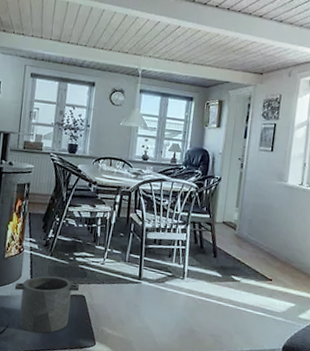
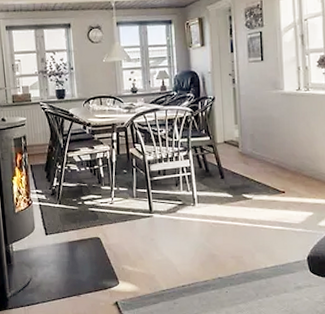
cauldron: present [14,276,80,333] -> none [30,223,94,281]

